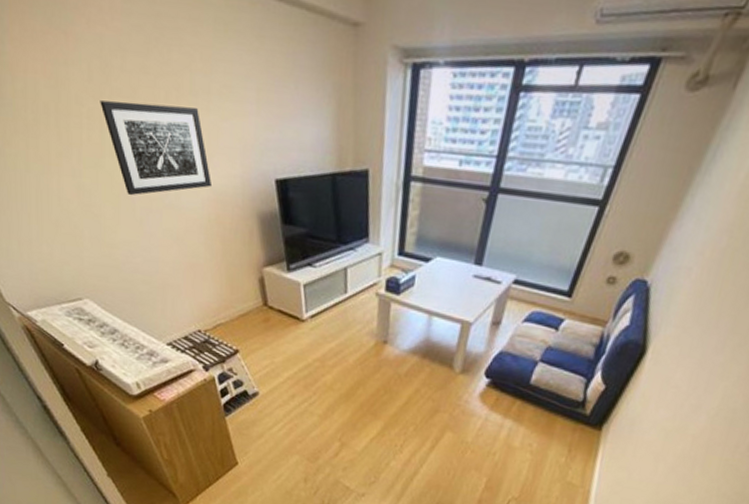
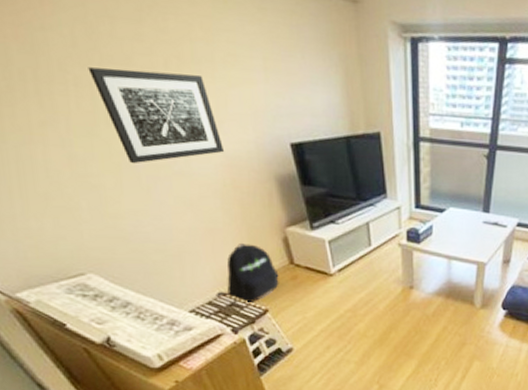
backpack: none [191,280,252,342] -> present [215,243,279,303]

